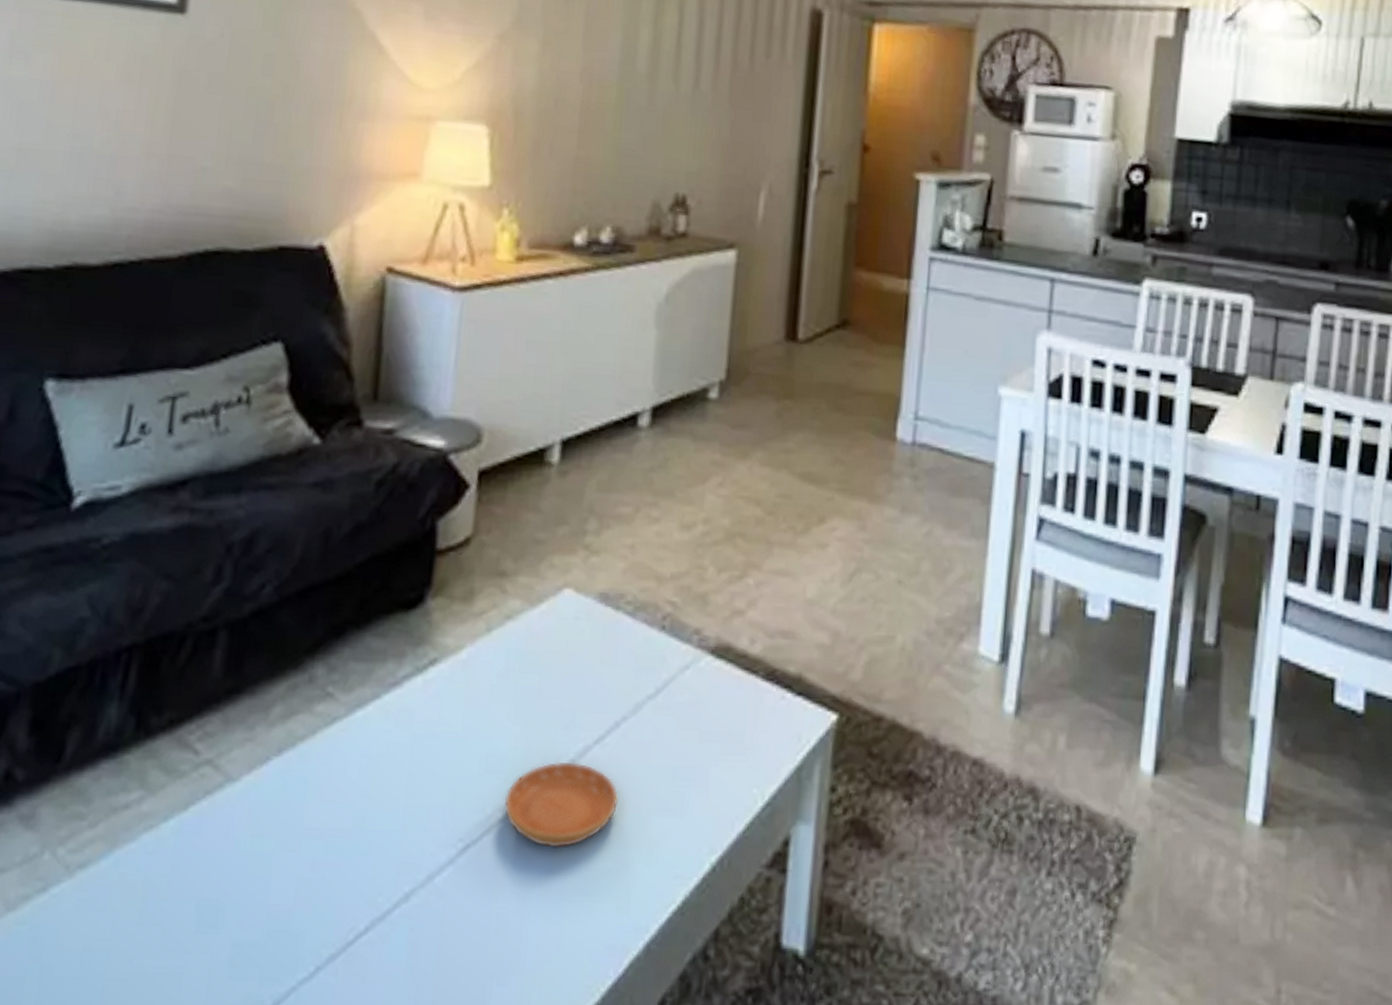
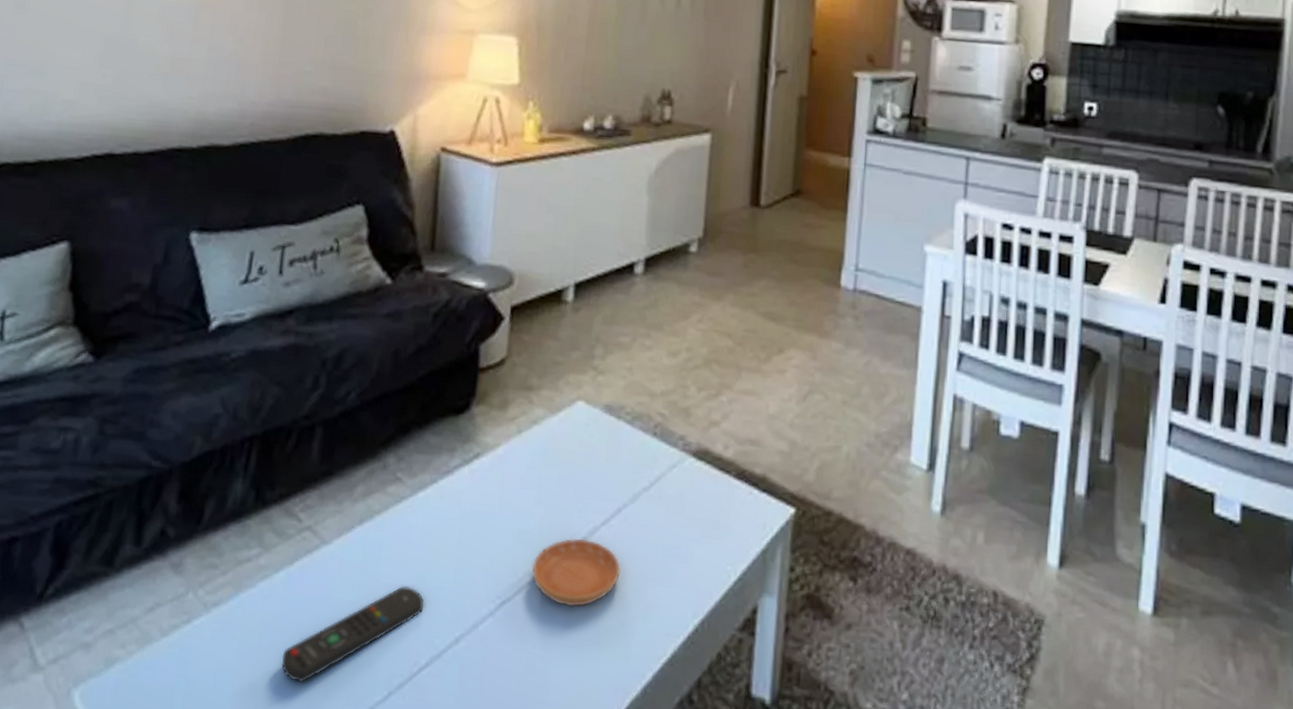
remote control: none [172,831,364,962] -> present [282,586,425,683]

